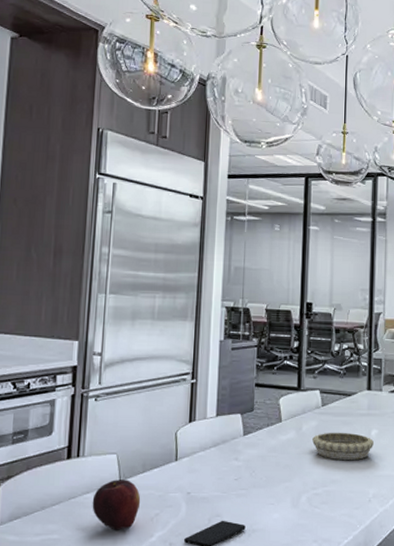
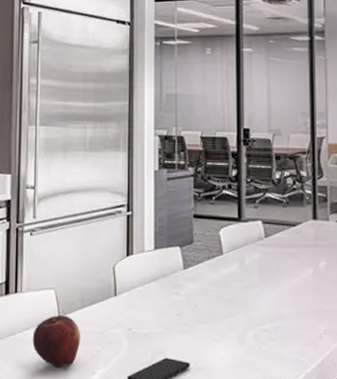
decorative bowl: present [312,432,374,460] -> none [256,264,322,294]

